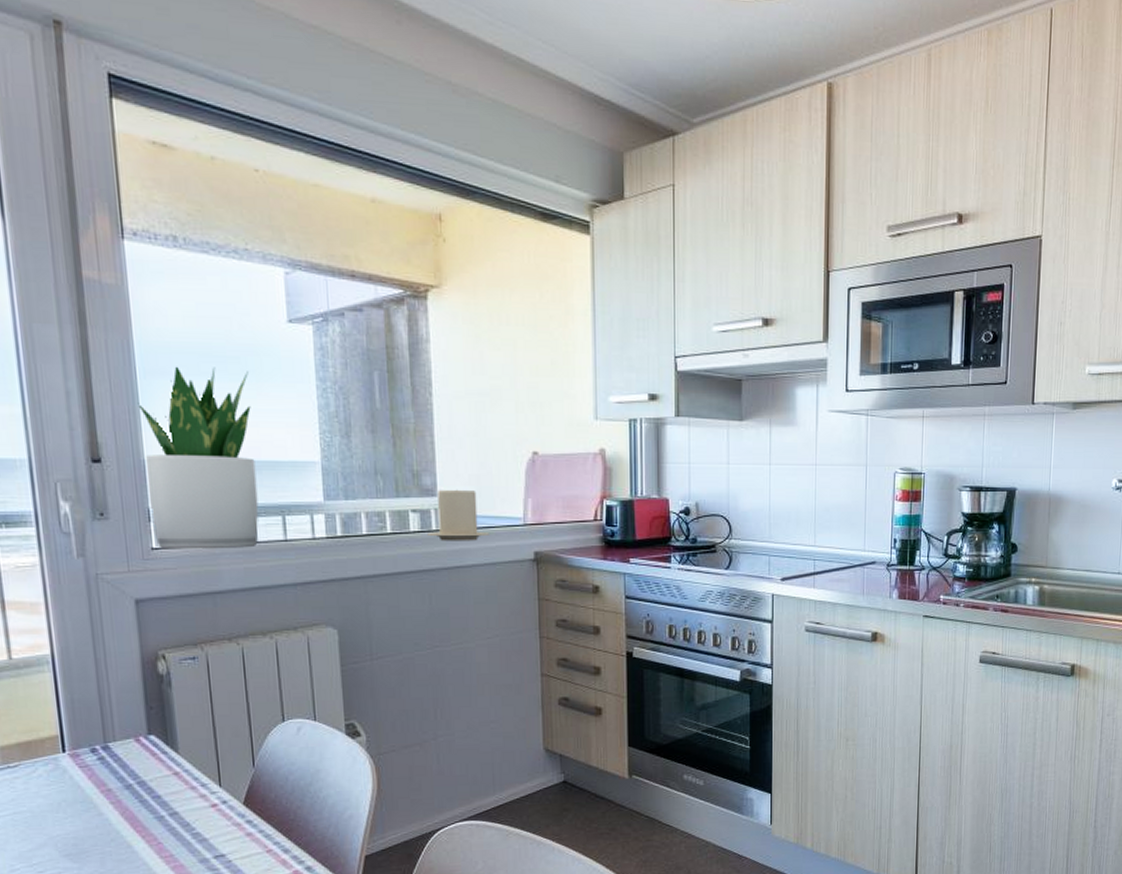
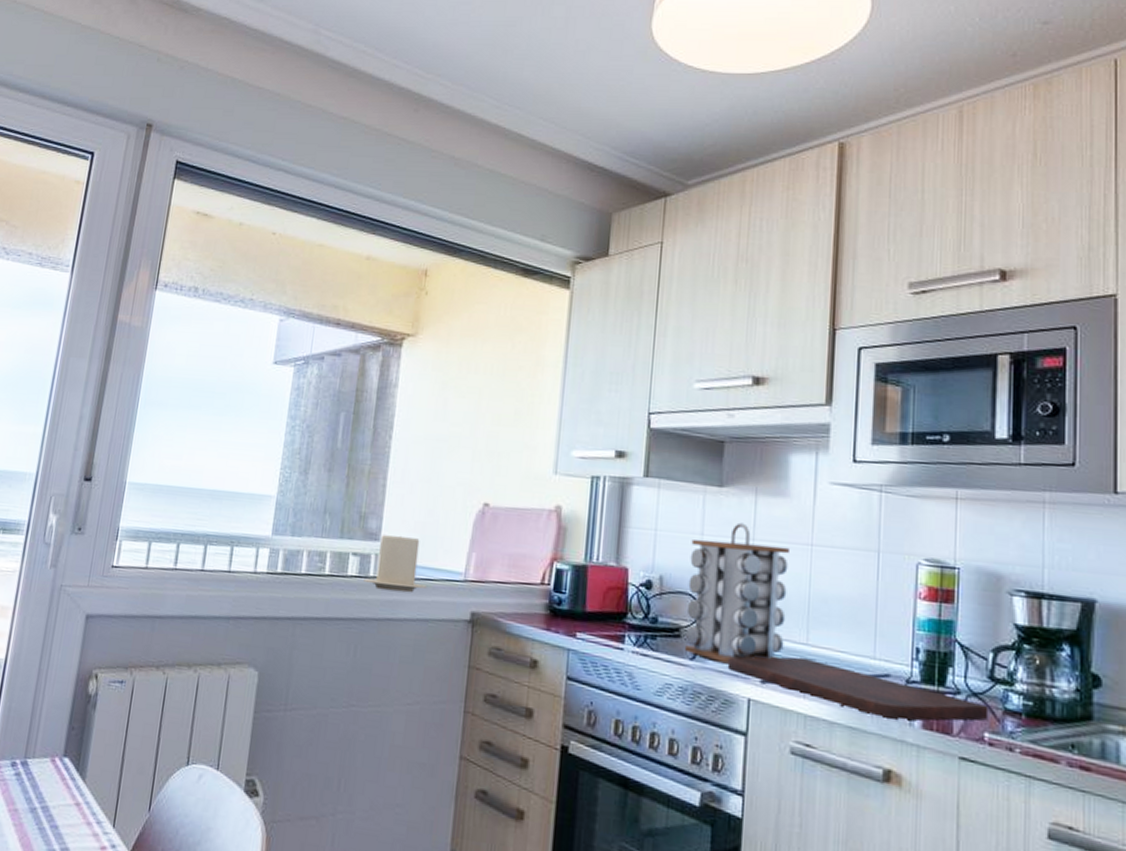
planter: present [138,366,259,550] -> none [118,399,230,576]
spice rack: none [720,451,799,569] -> present [685,522,789,664]
cutting board: none [755,556,944,595] -> present [727,656,989,721]

